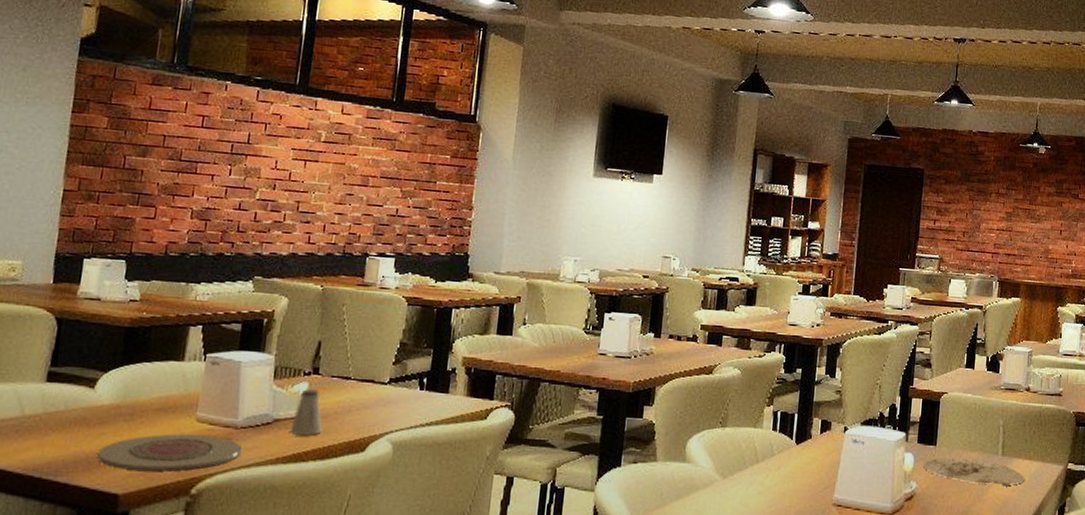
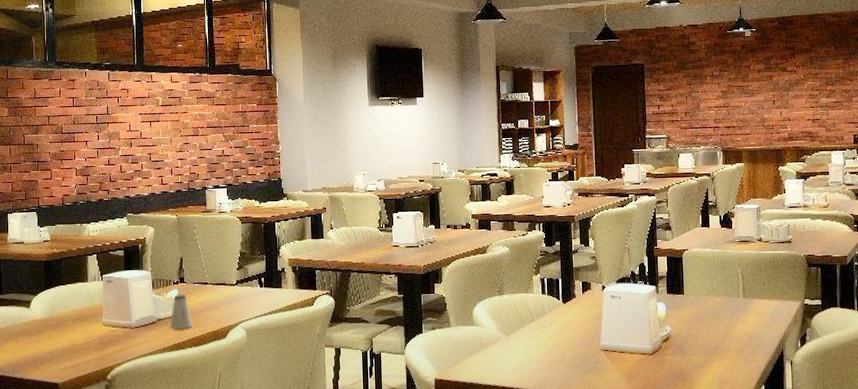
plate: present [97,434,243,472] -> none [40,335,138,365]
plate: present [923,457,1024,487] -> none [674,303,766,323]

